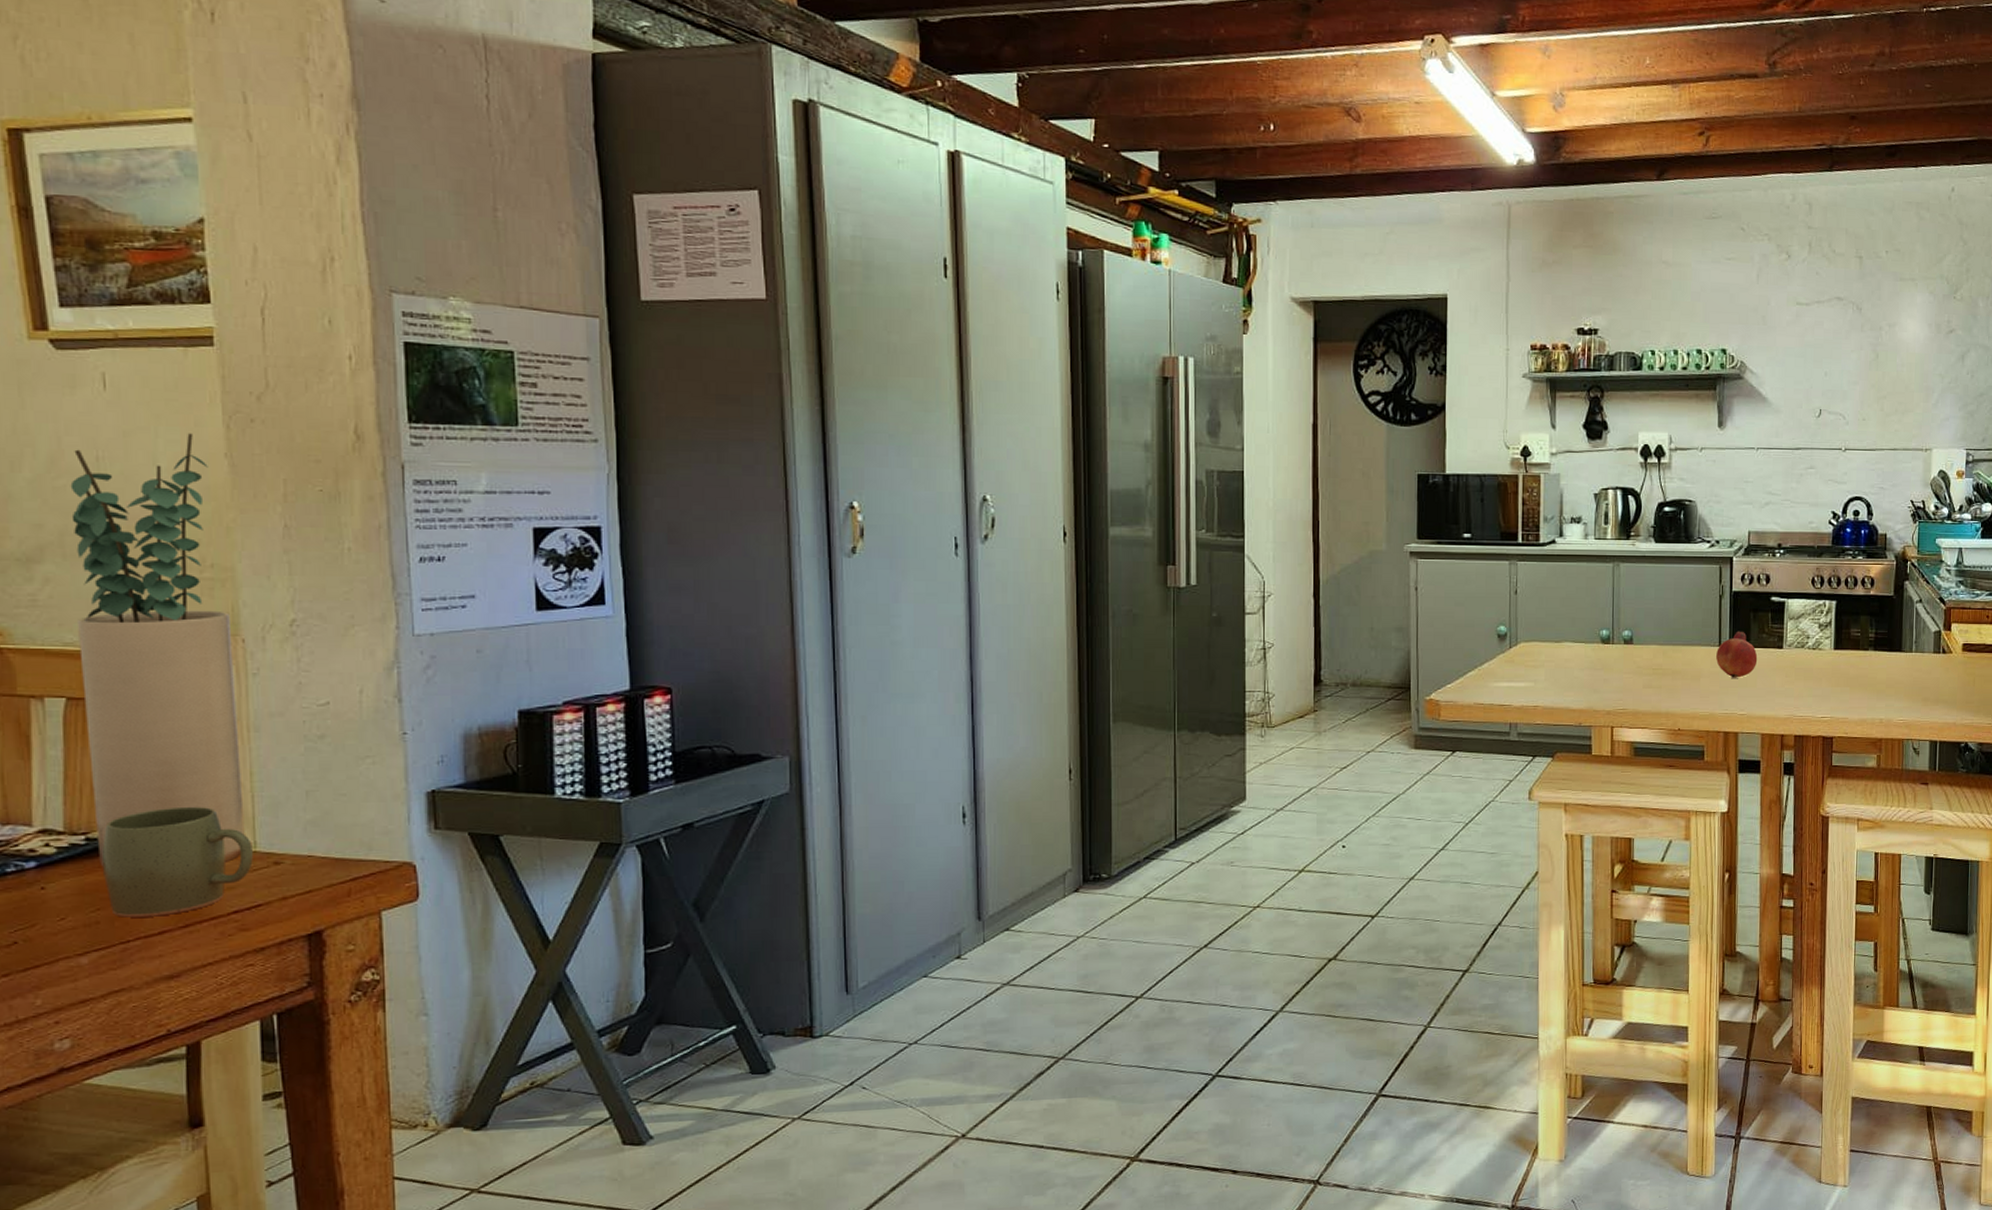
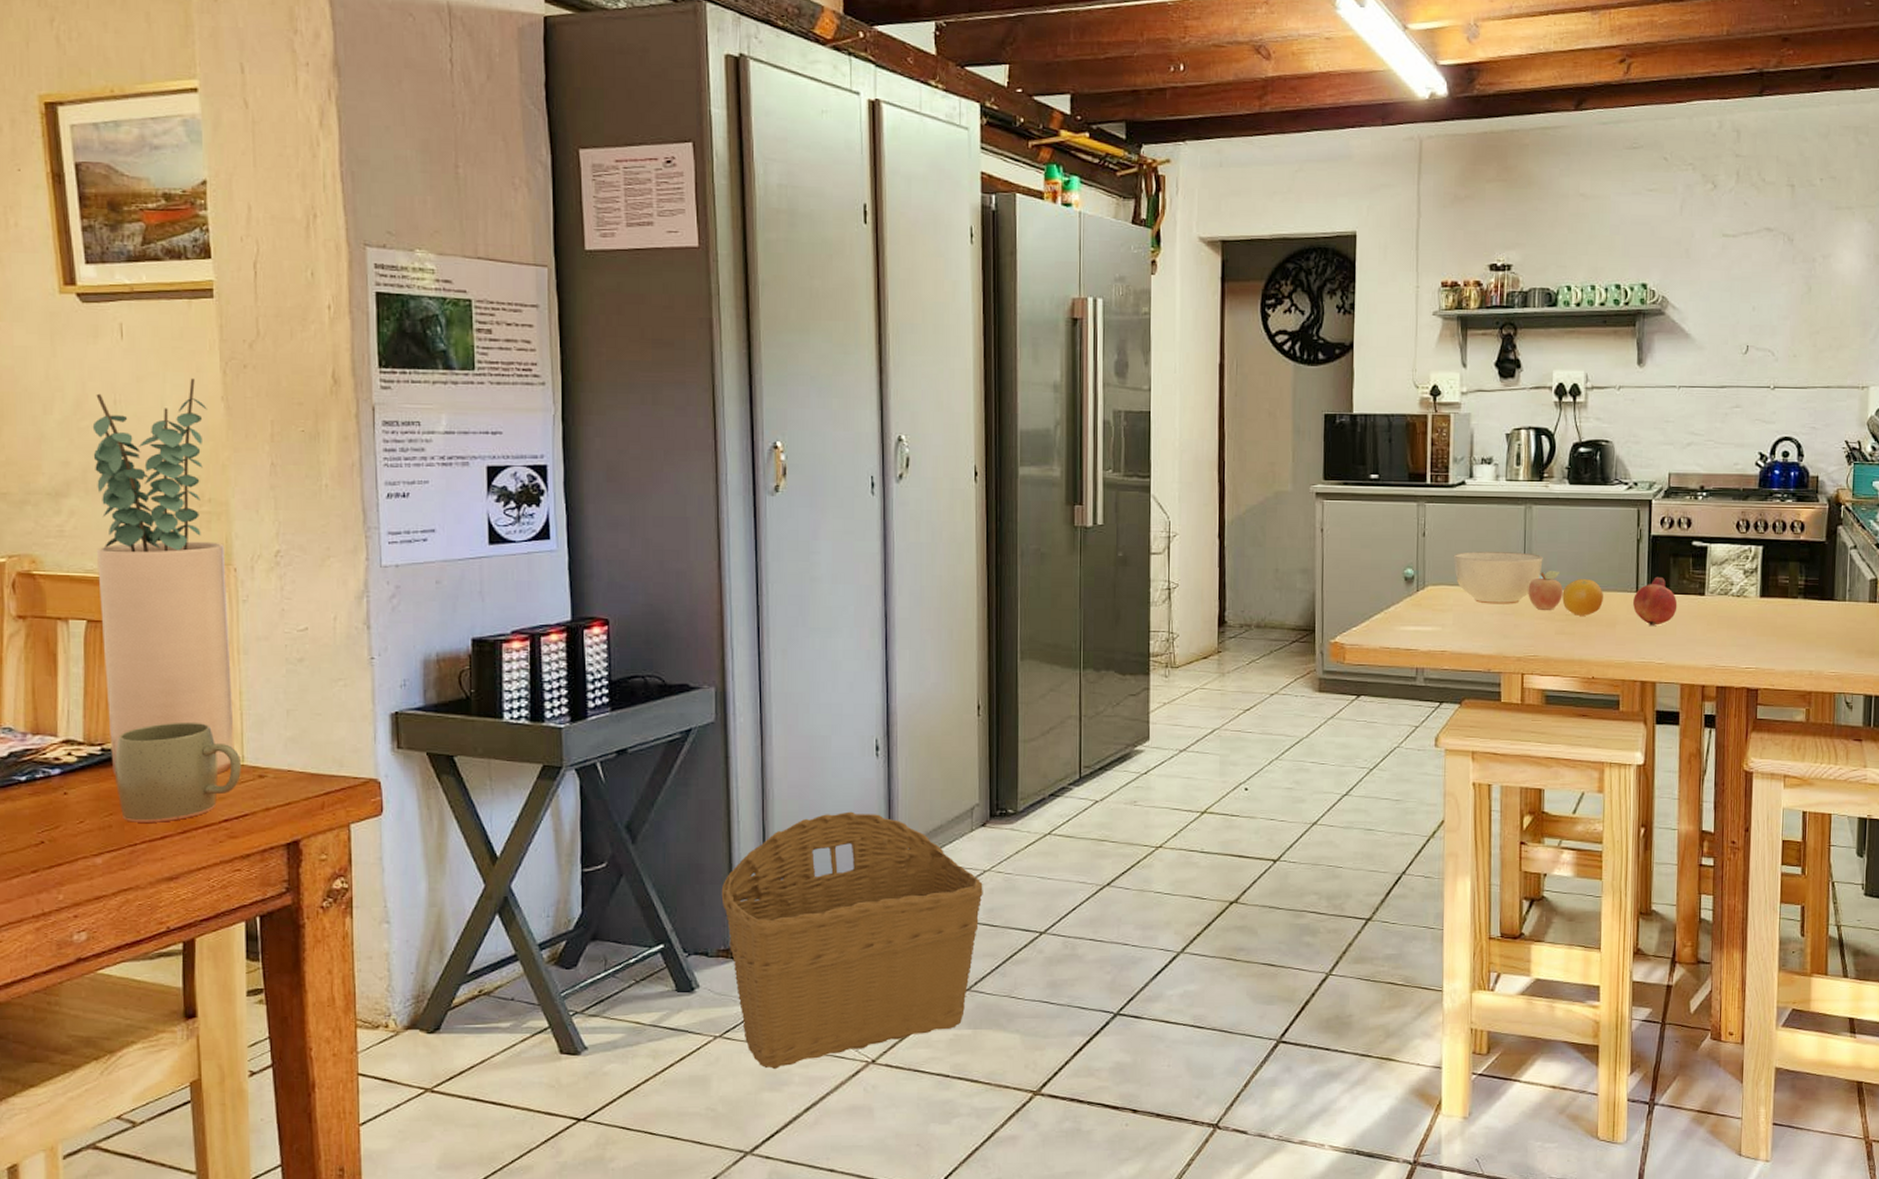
wicker basket: none [798,881,1077,1149] -> present [721,811,983,1069]
bowl: none [1544,609,1631,660] -> present [1453,551,1543,604]
fruit: none [1616,625,1650,665] -> present [1528,570,1563,610]
fruit: none [1649,634,1689,670] -> present [1562,579,1604,616]

